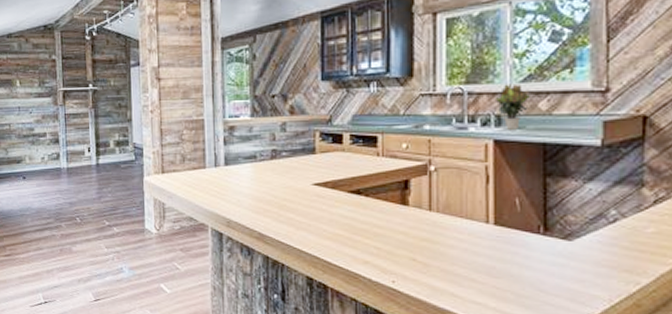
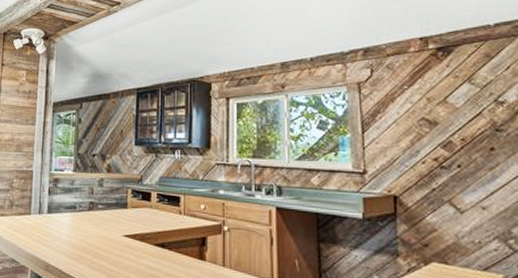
potted plant: present [496,83,530,130] -> none [278,160,304,200]

